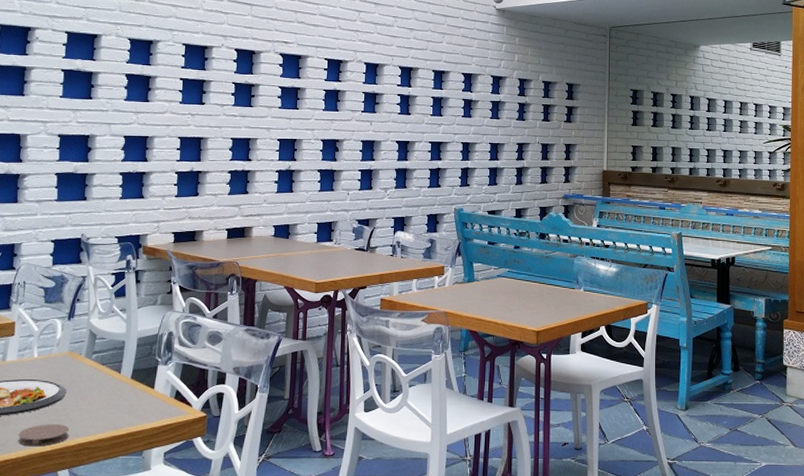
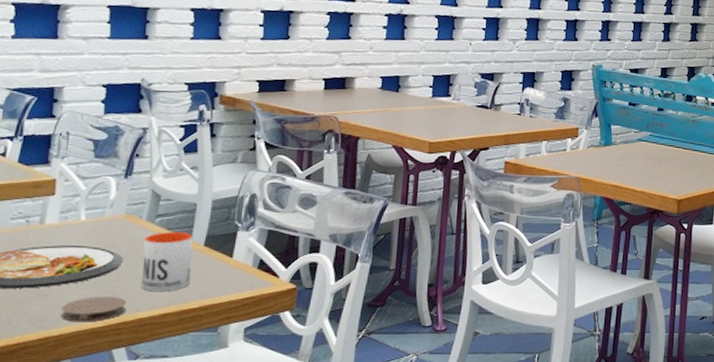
mug: none [81,367,122,420] -> present [141,232,193,292]

